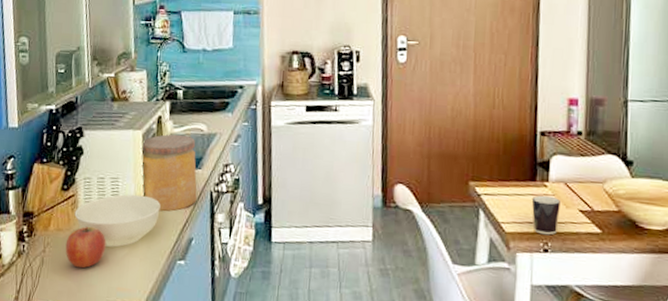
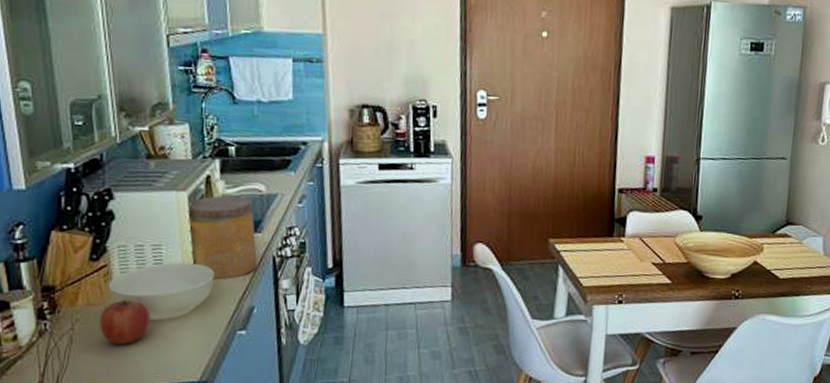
mug: present [531,195,560,236] -> none [608,250,635,288]

